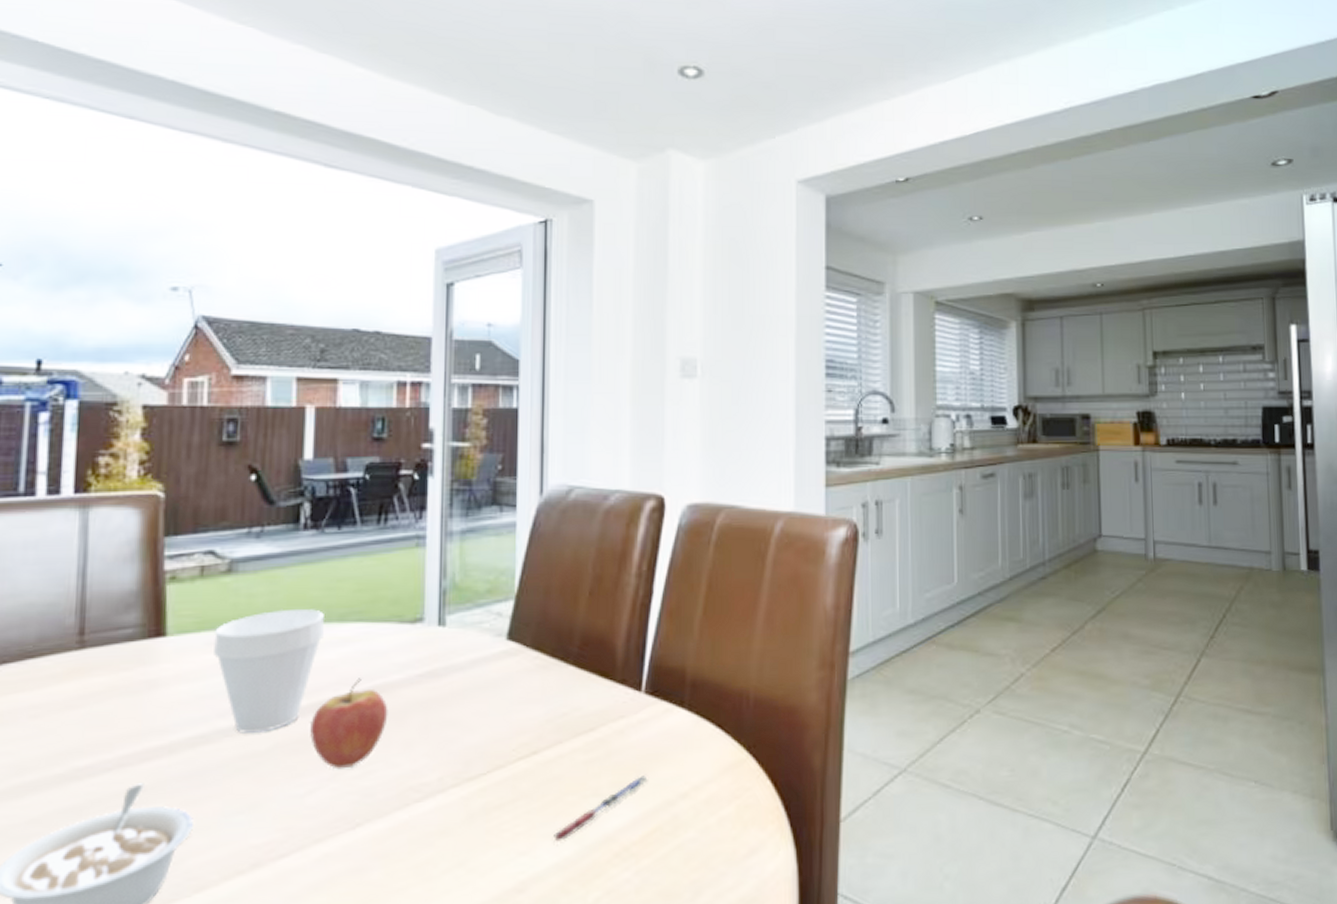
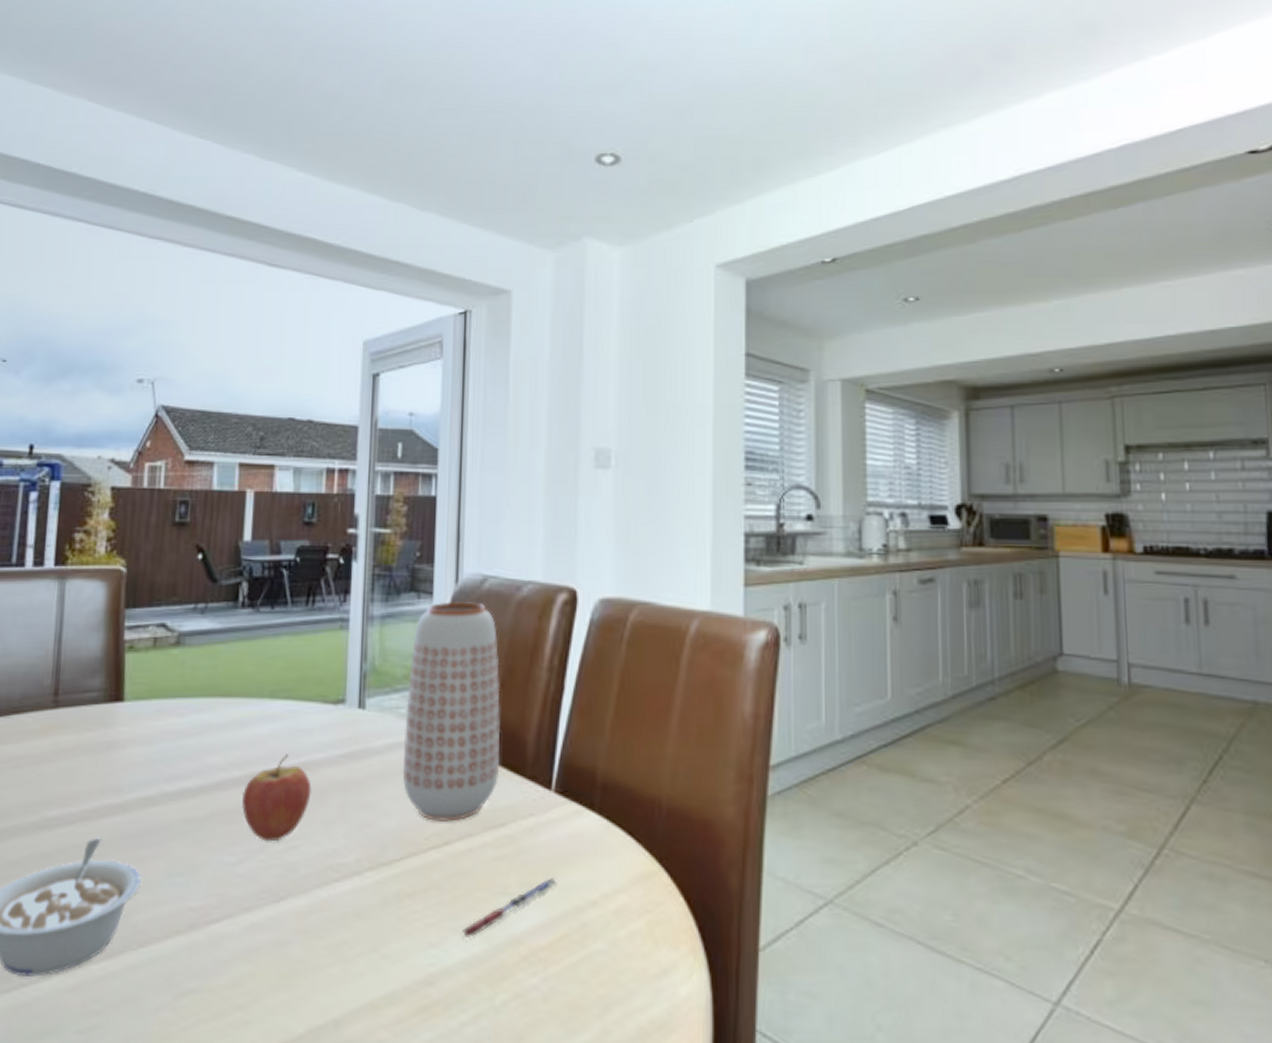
cup: present [214,609,325,733] -> none [162,682,258,799]
vase: none [487,513,590,732] -> present [403,602,501,822]

